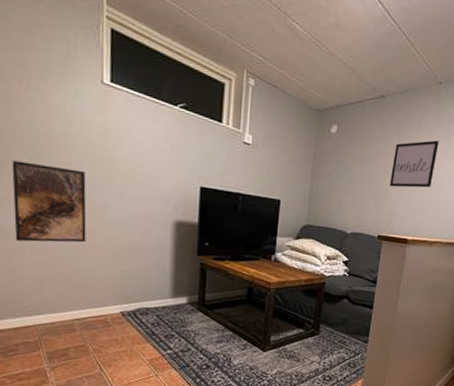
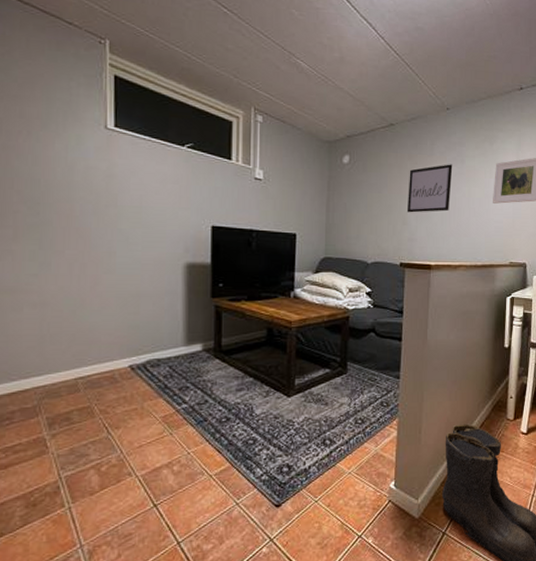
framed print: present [12,160,87,243] -> none [9,212,91,296]

